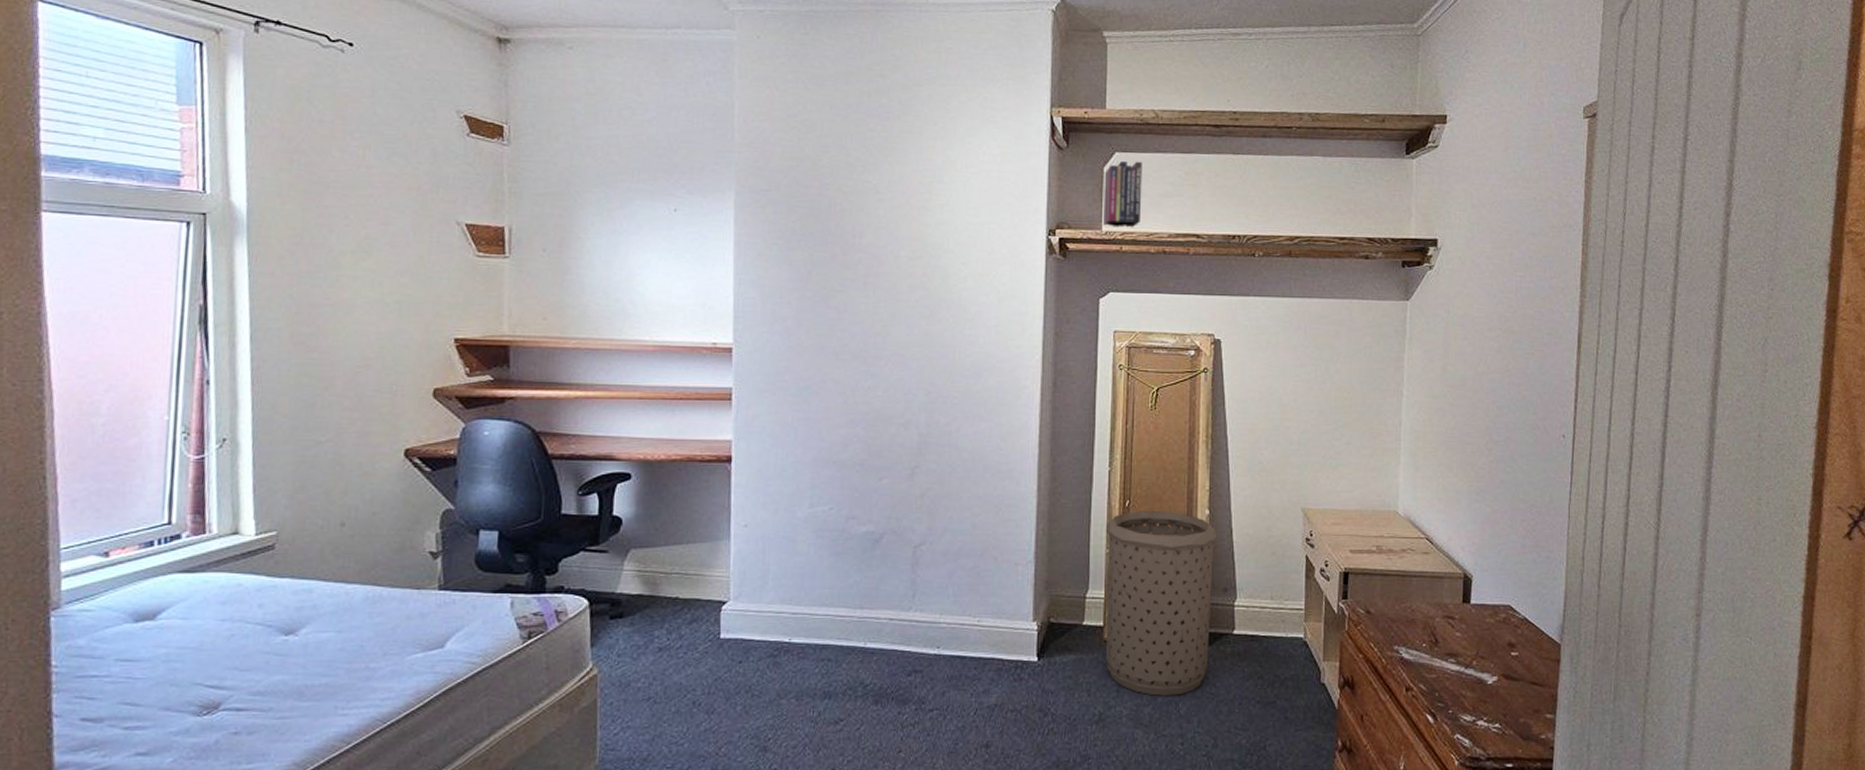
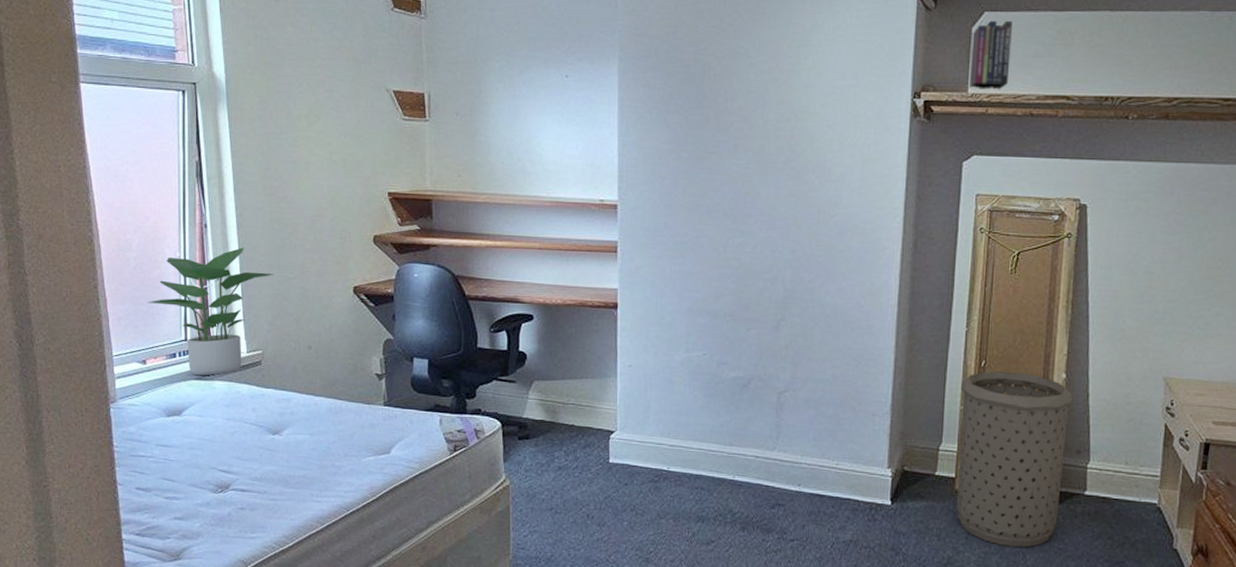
potted plant: none [116,407,299,568] -> present [147,247,274,376]

